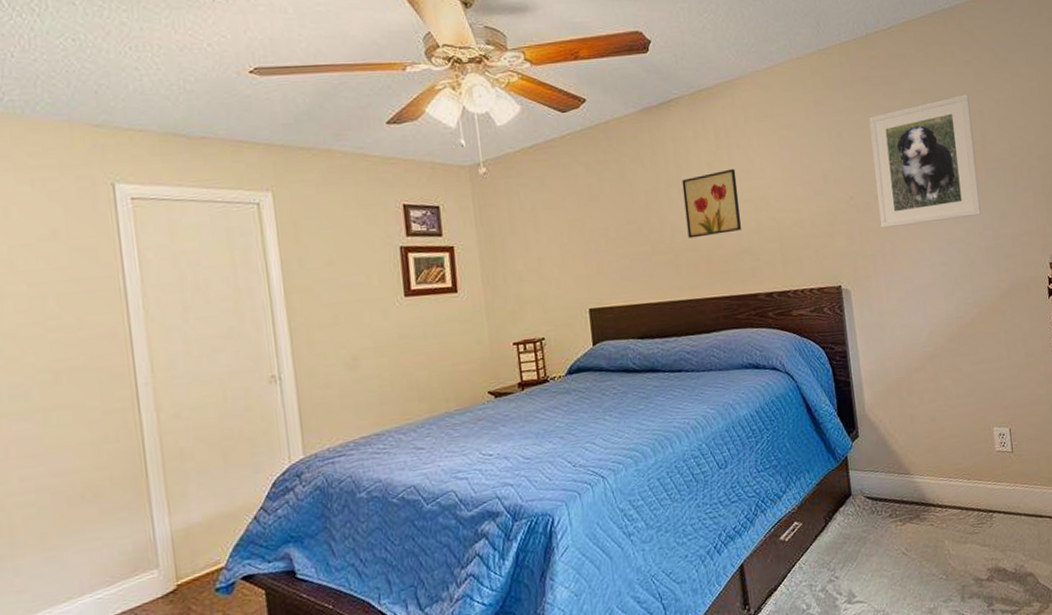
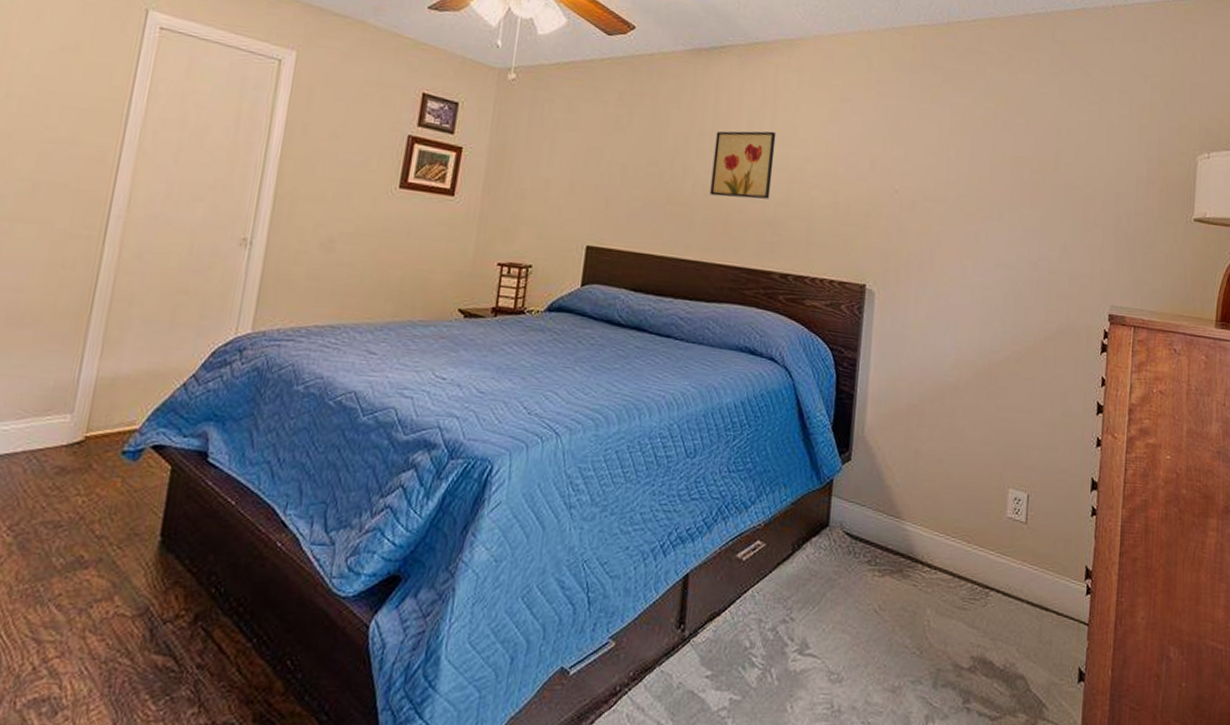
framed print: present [869,94,981,229] -> none [923,107,1048,243]

